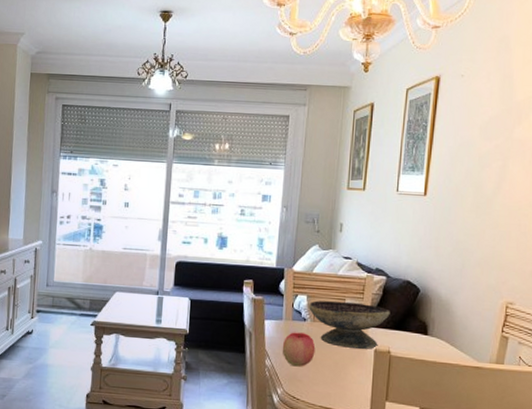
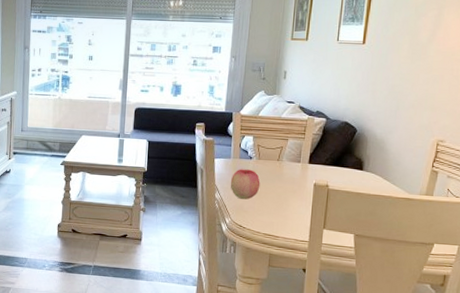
decorative bowl: present [309,300,390,349] -> none [254,141,329,183]

